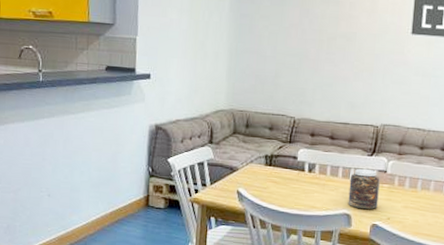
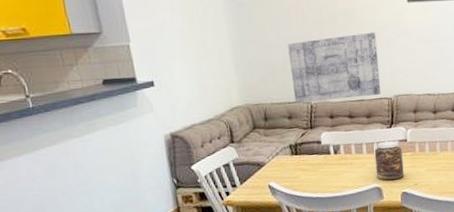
wall art: none [279,57,373,121] -> present [288,32,381,103]

